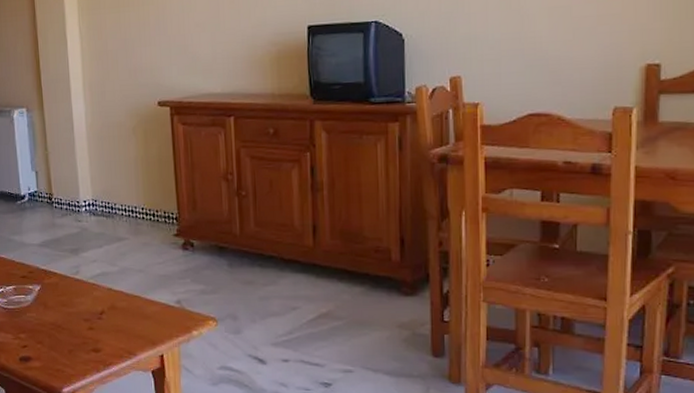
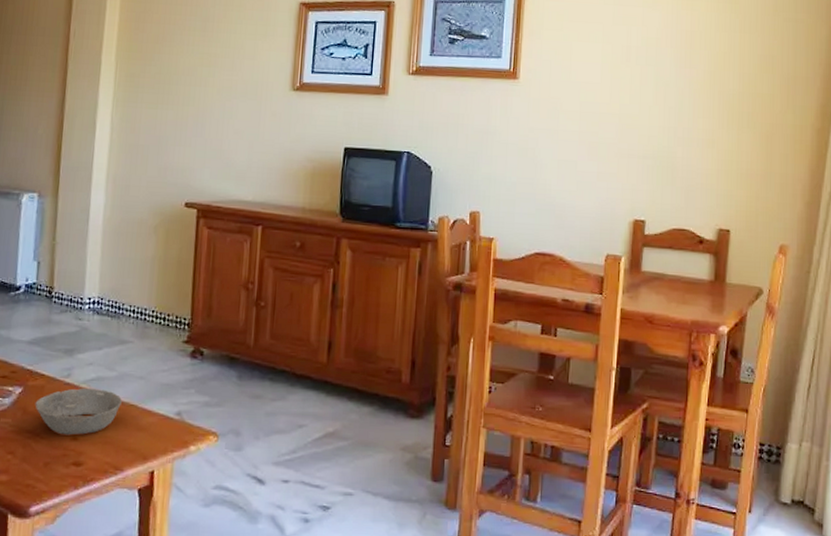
bowl: none [53,282,126,326] -> present [35,387,122,436]

